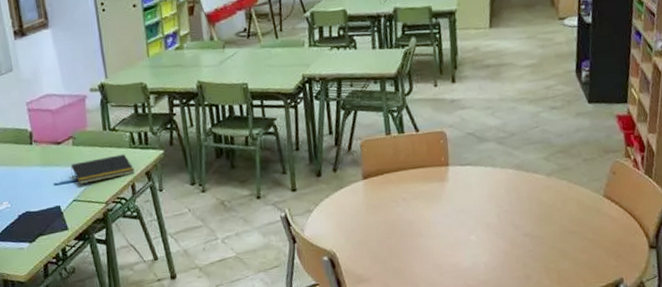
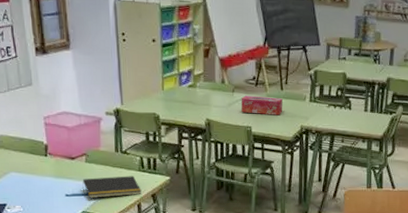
tissue box: none [233,47,280,69] -> present [241,95,283,116]

